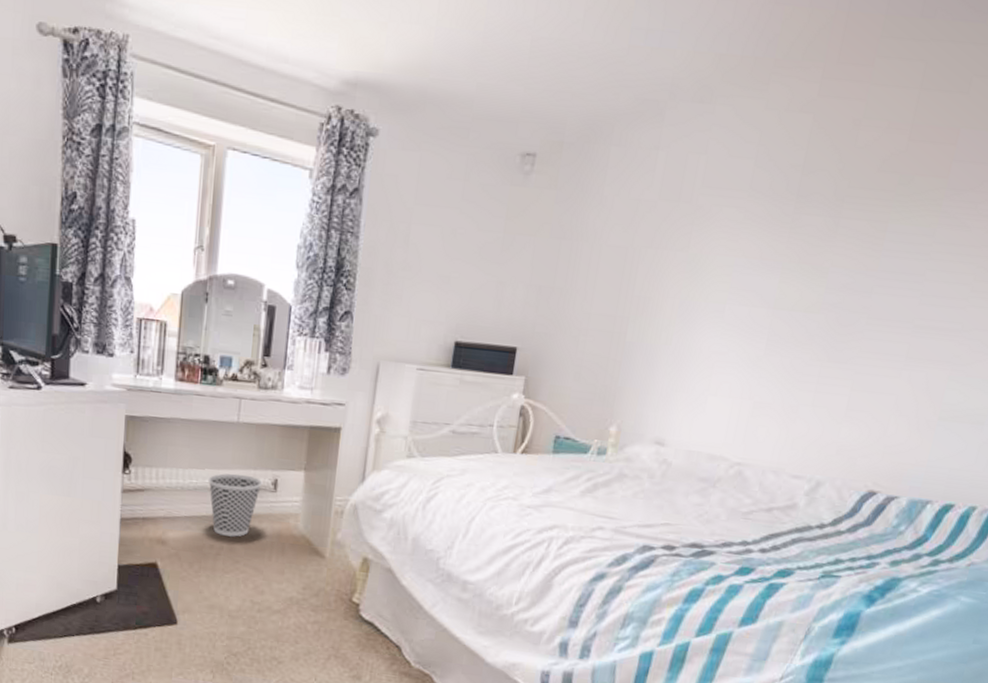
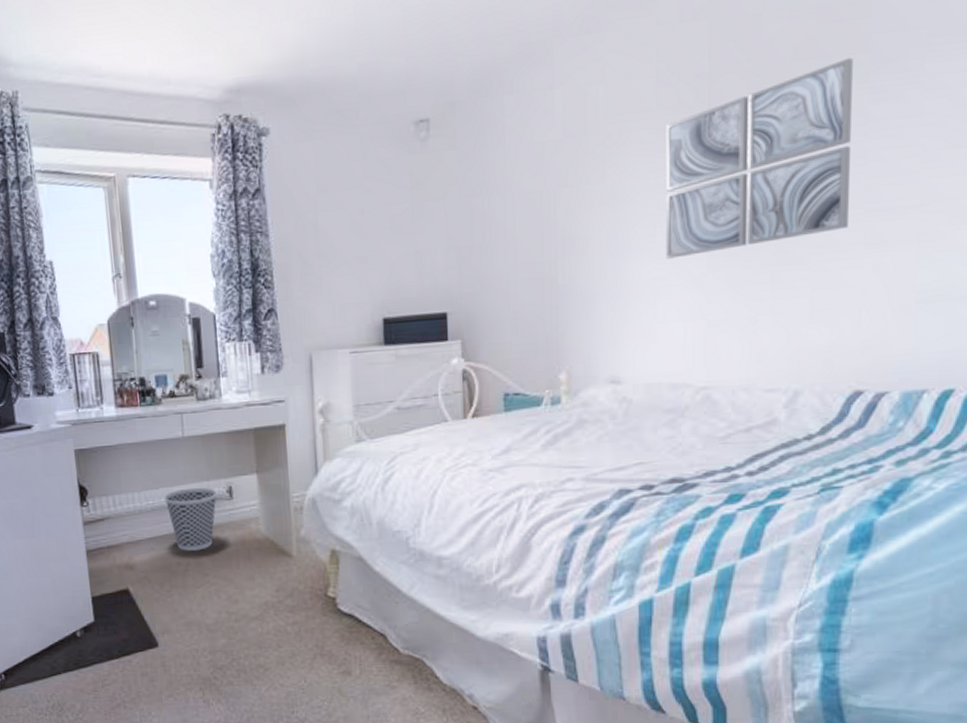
wall art: none [729,178,933,340] -> present [666,57,853,259]

